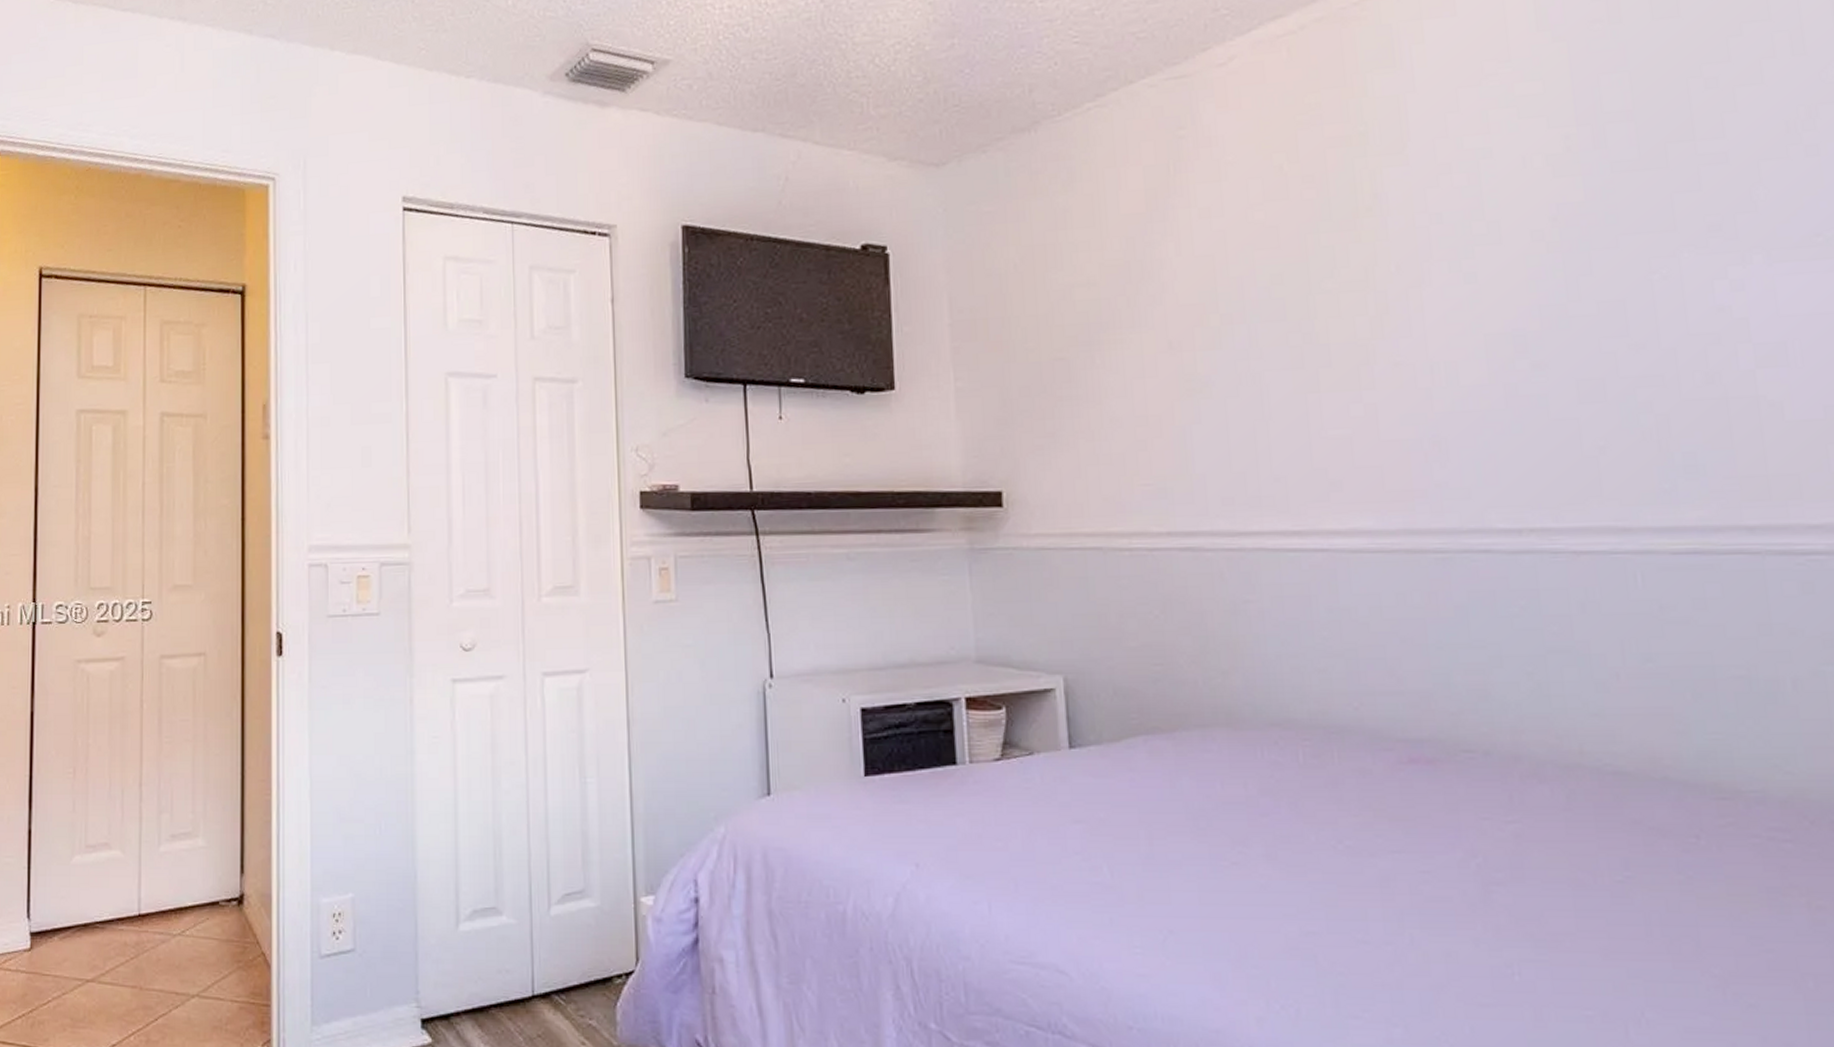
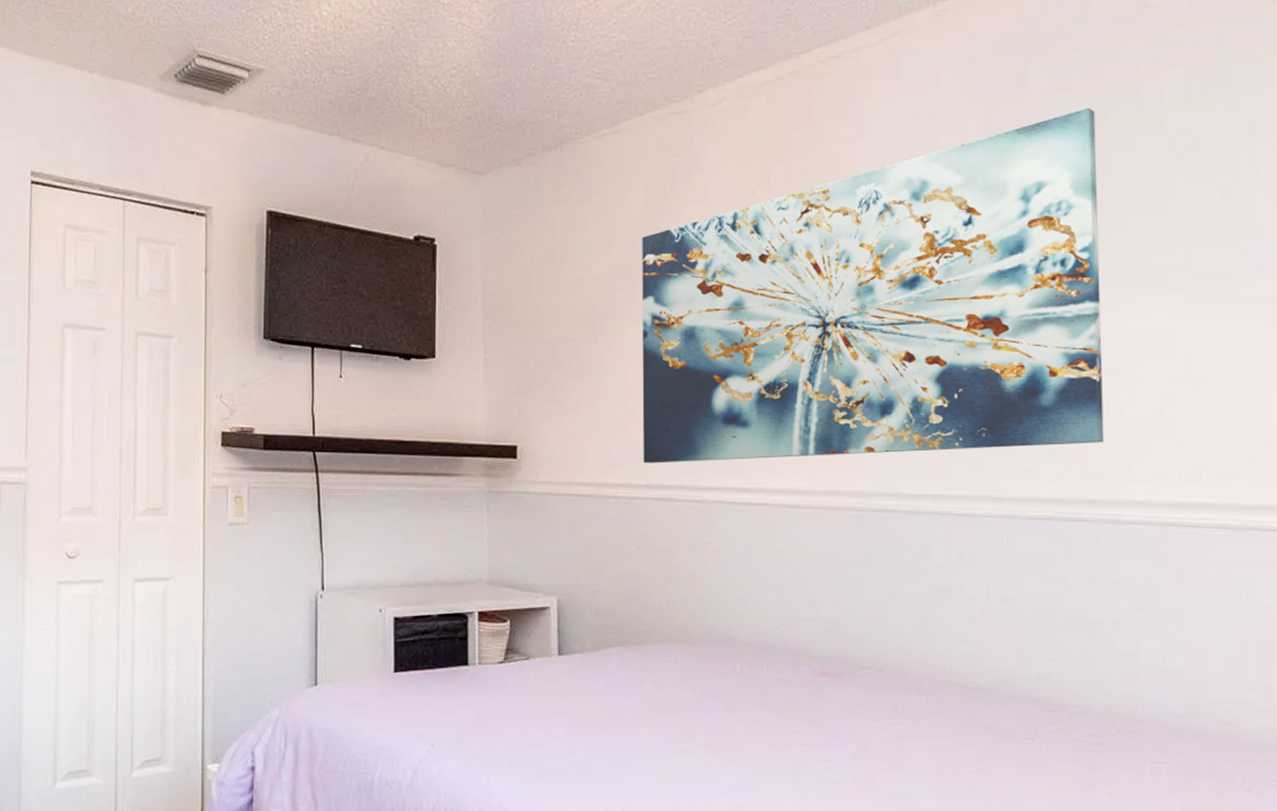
wall art: none [1142,35,1762,506] -> present [642,107,1104,463]

